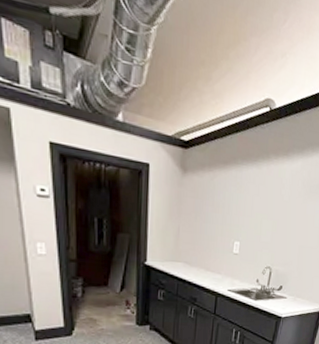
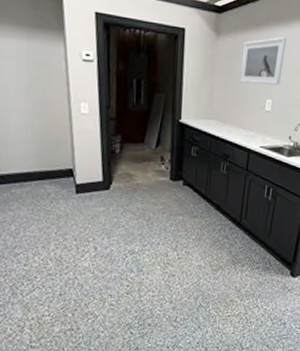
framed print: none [206,175,255,227] -> present [239,36,287,85]

